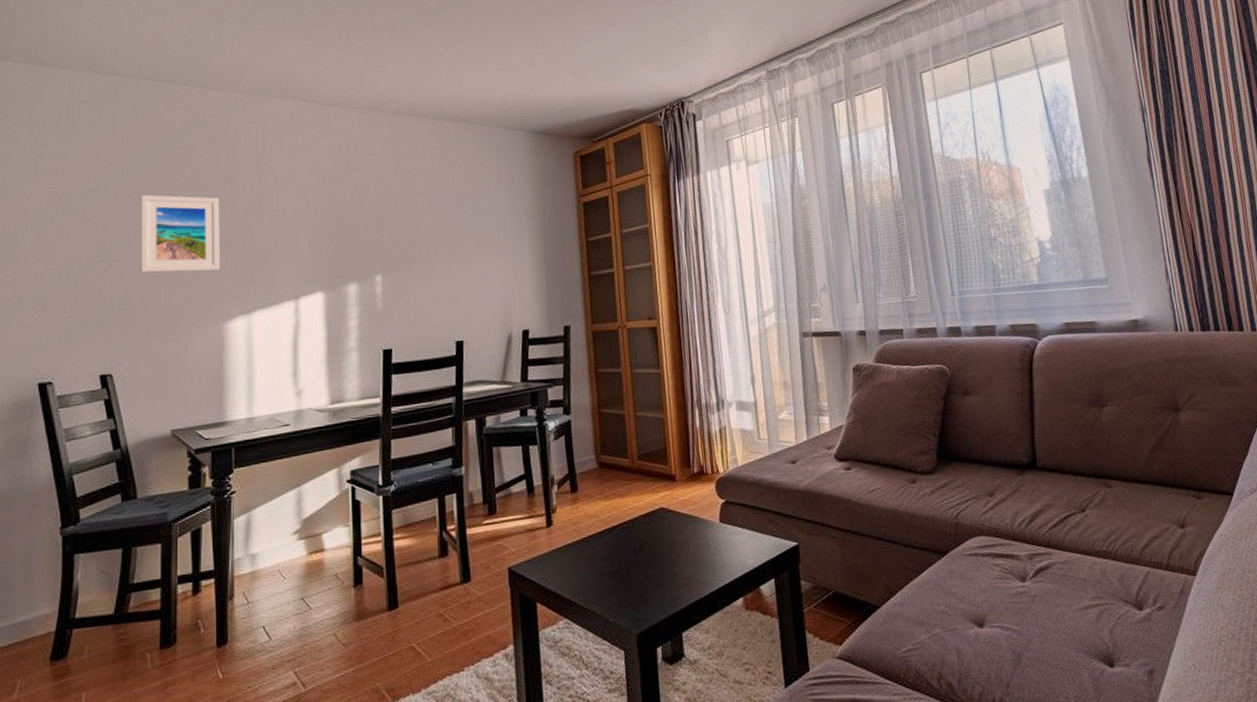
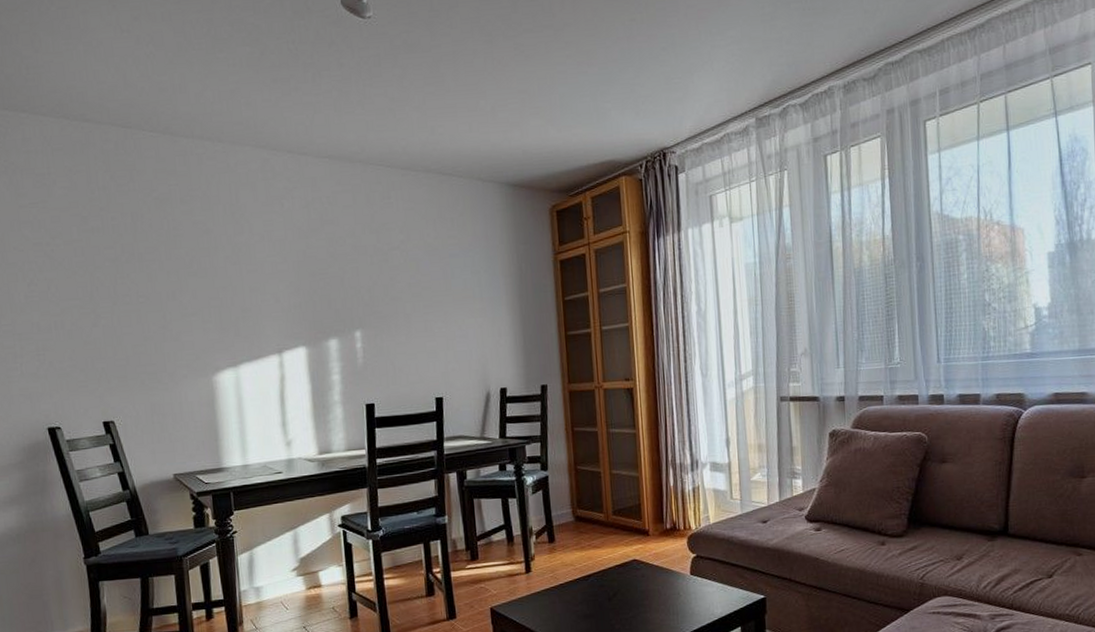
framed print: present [140,195,220,273] -> none [122,246,205,325]

